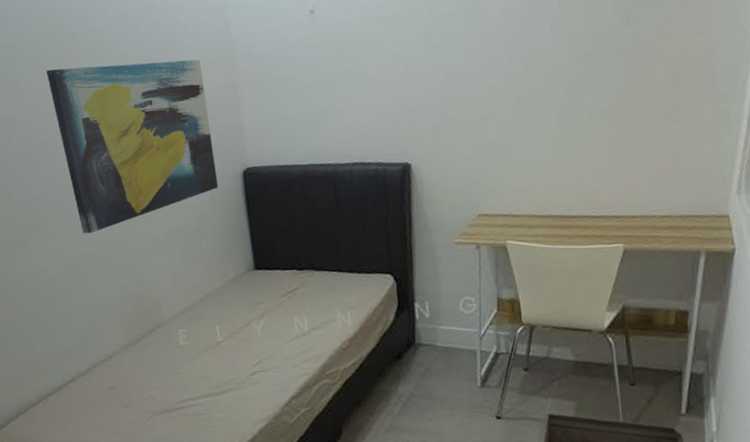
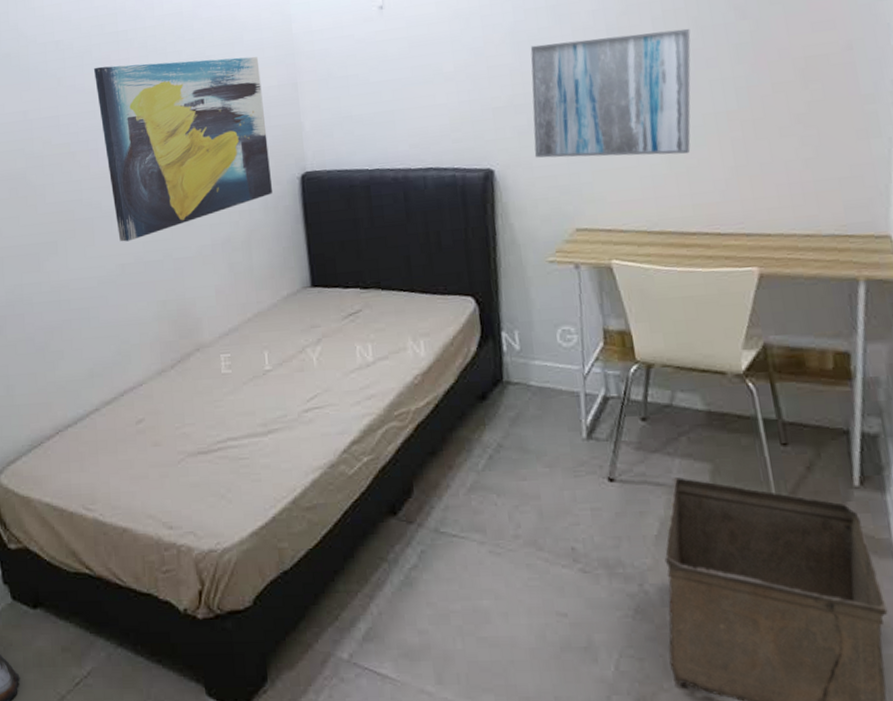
wall art: none [444,33,582,153] -> present [530,28,691,158]

